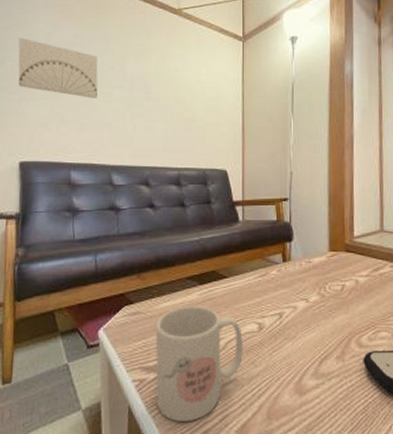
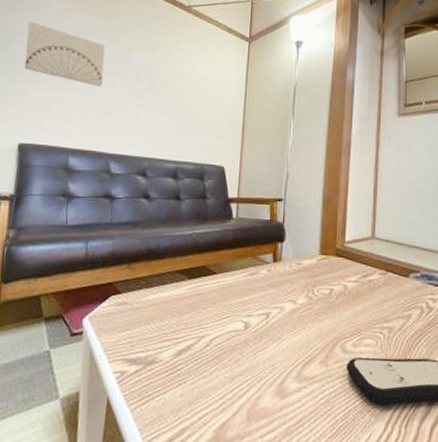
mug: present [155,305,243,421] -> none [136,299,228,418]

